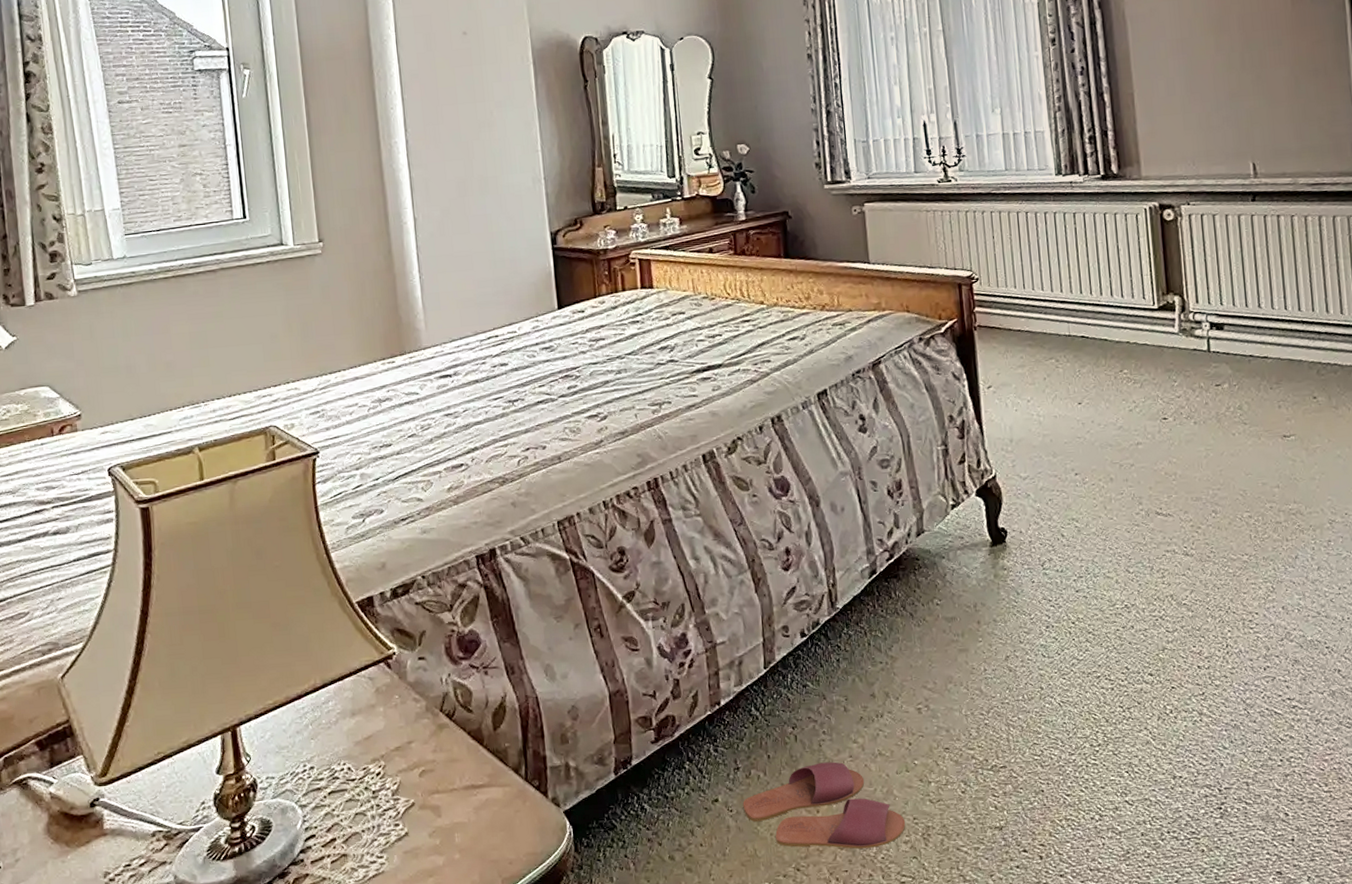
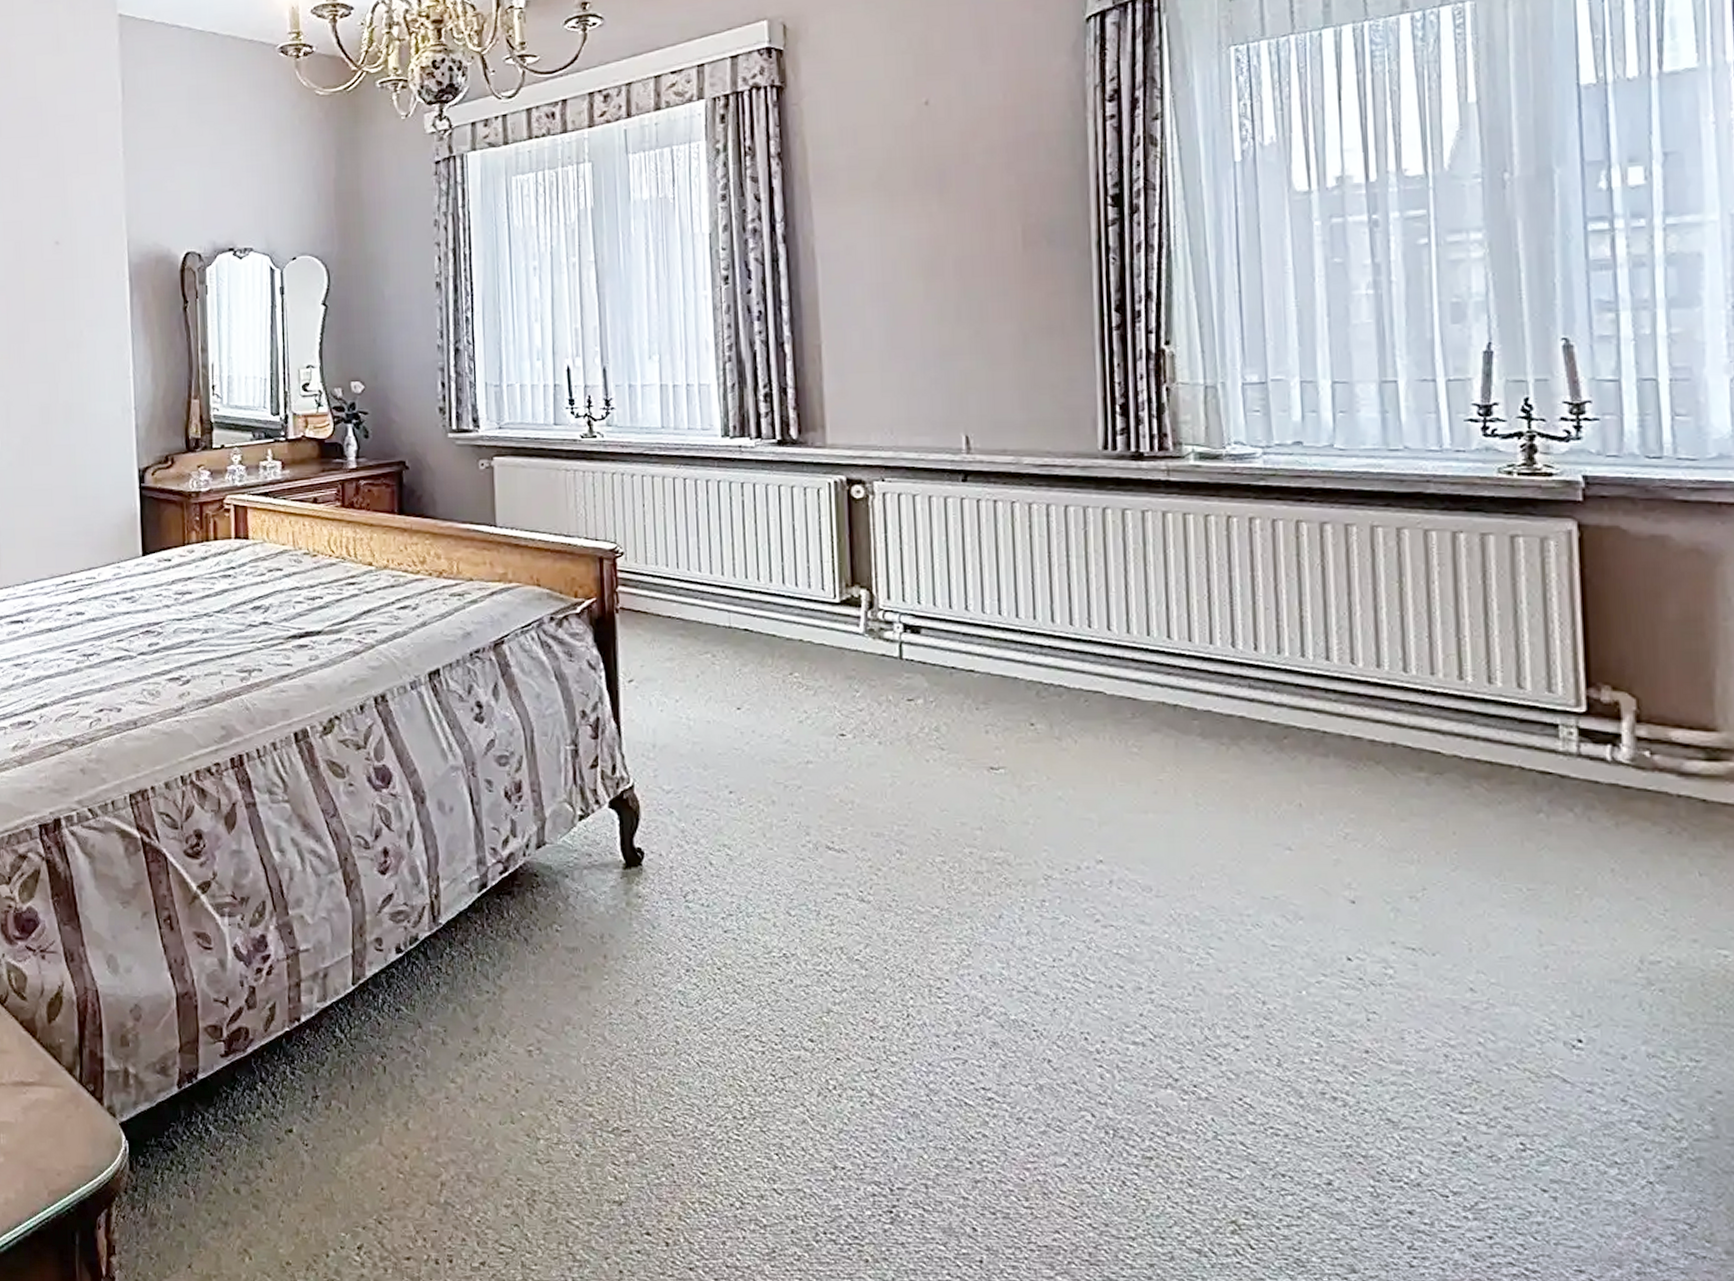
slippers: present [743,762,906,849] -> none [320,1101,508,1208]

